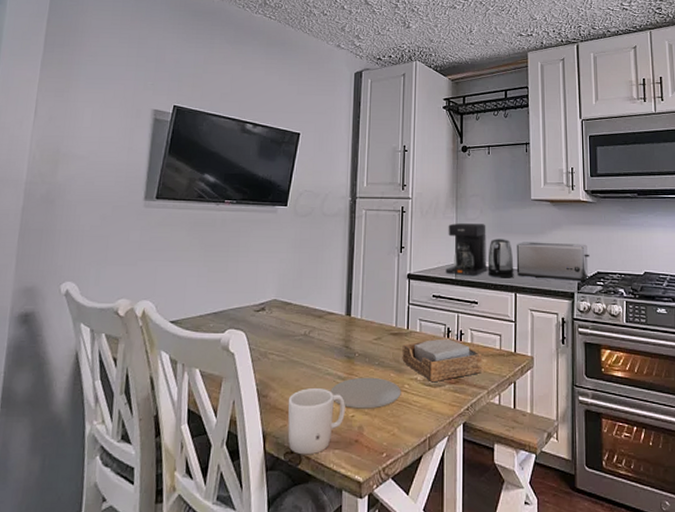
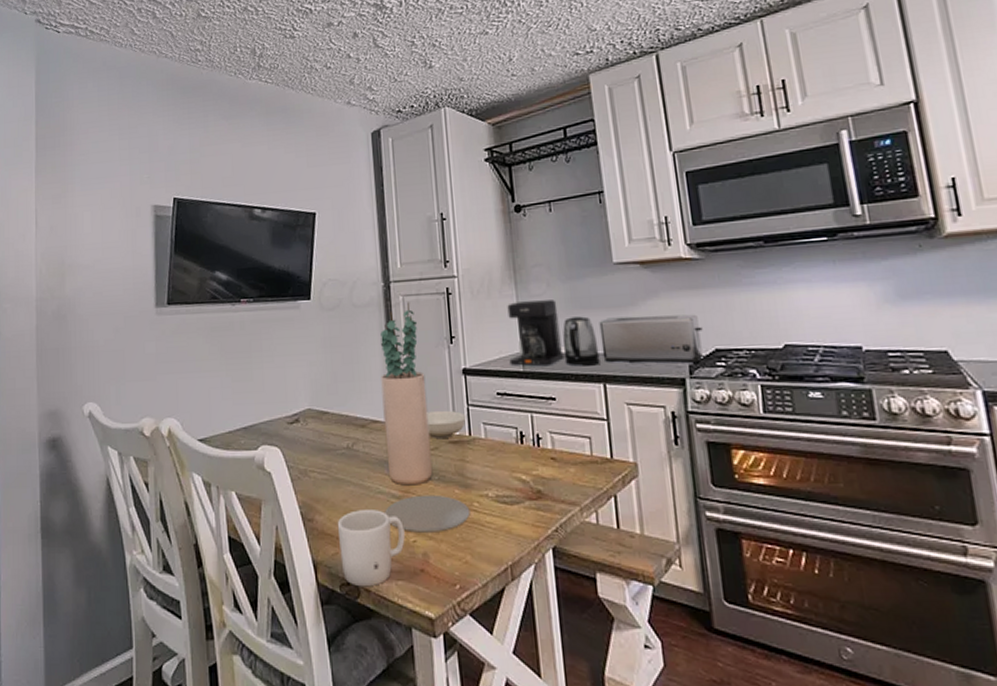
vase: none [337,215,377,369] -> present [380,302,433,486]
bowl: none [374,307,407,330] -> present [427,410,467,438]
napkin holder: present [402,338,483,383] -> none [465,444,571,499]

